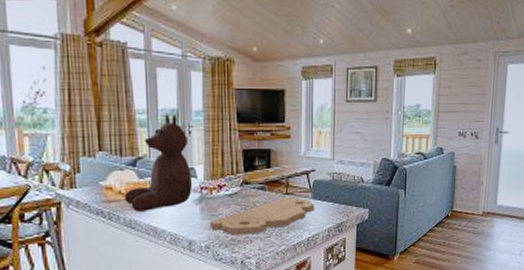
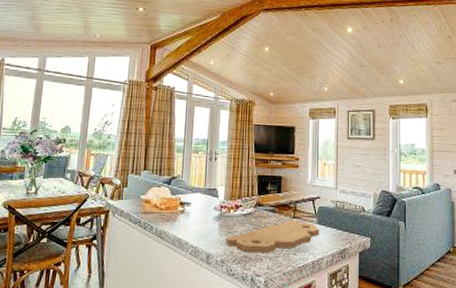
teddy bear: present [124,114,192,212] -> none [158,143,214,224]

